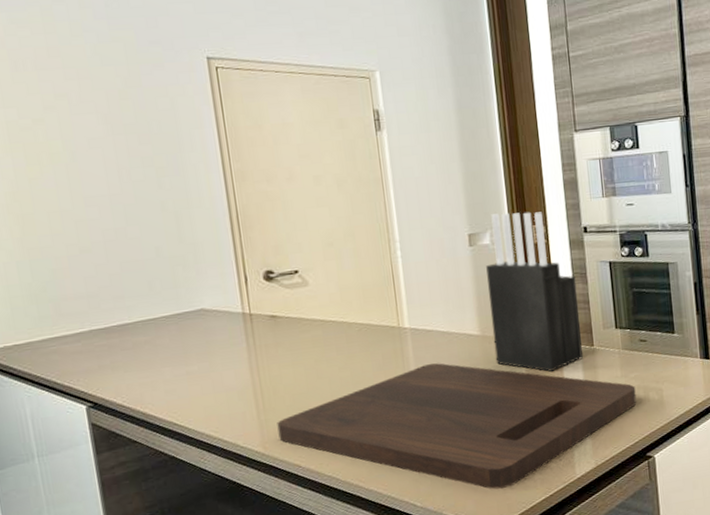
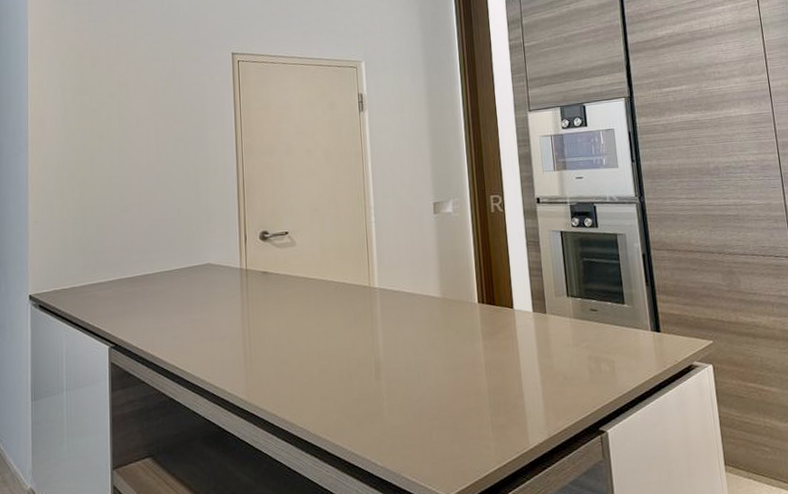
cutting board: present [277,363,637,489] -> none [260,323,589,454]
knife block: present [486,212,583,372] -> none [448,183,536,337]

